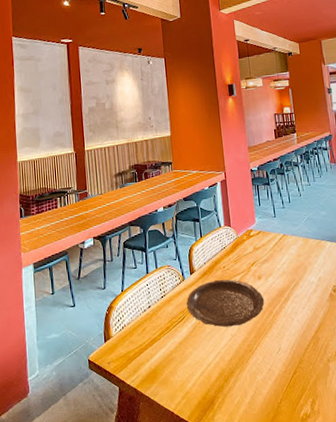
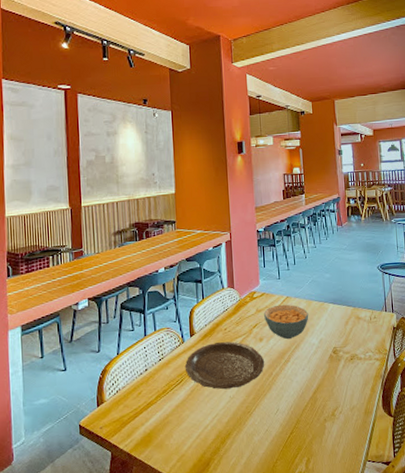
cereal bowl: none [260,242,307,277] -> present [263,304,309,339]

